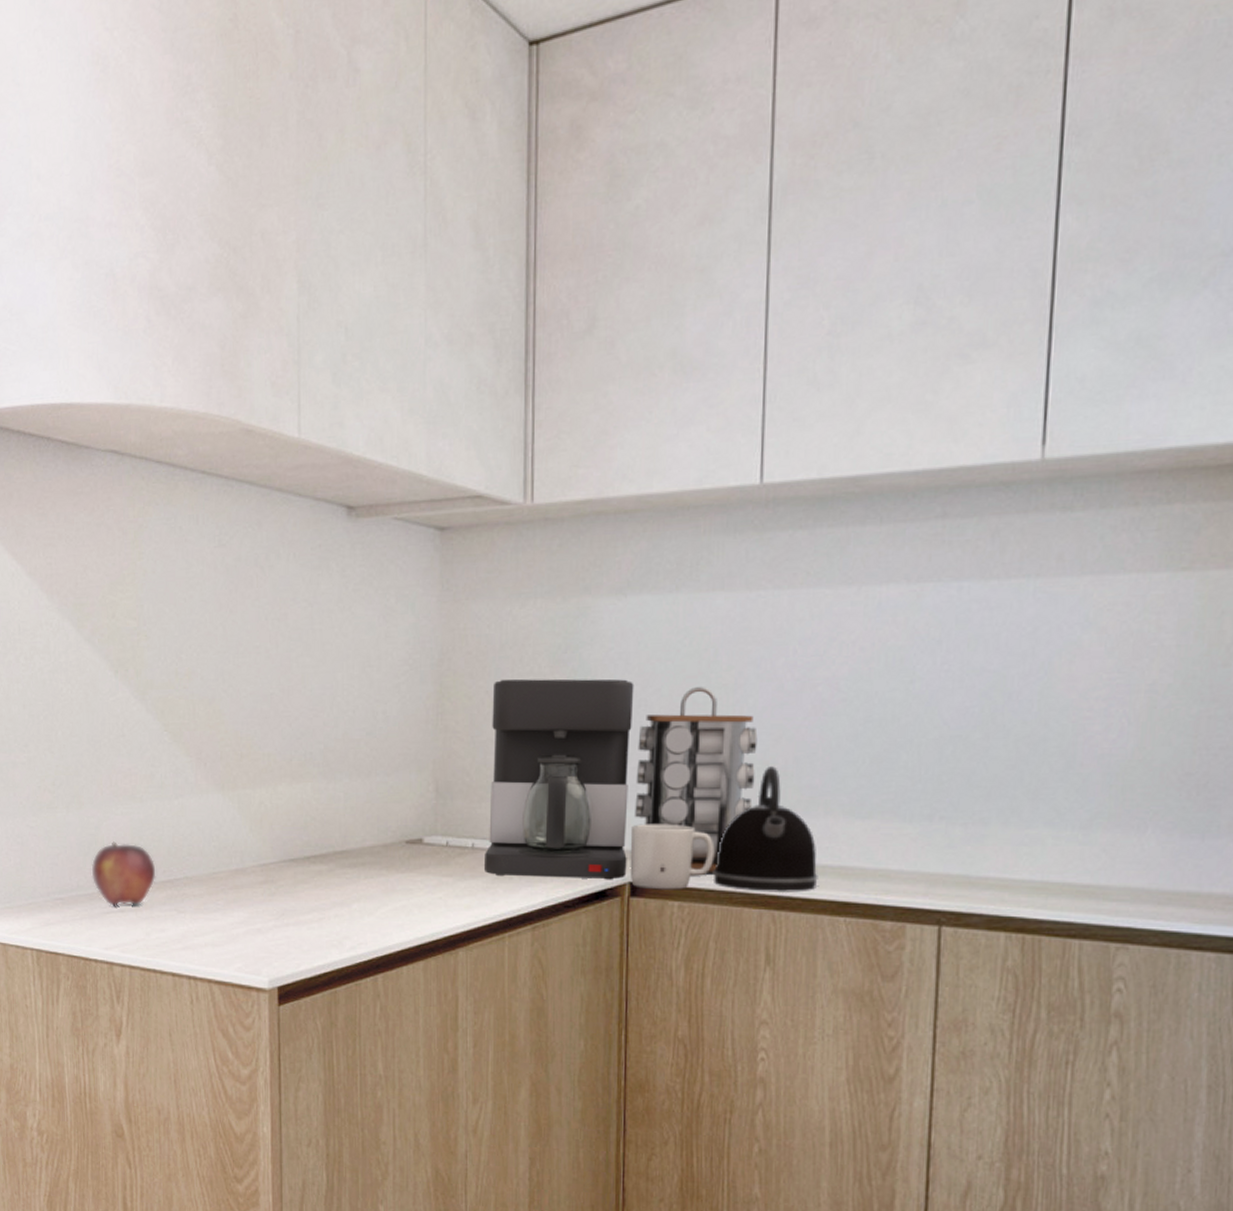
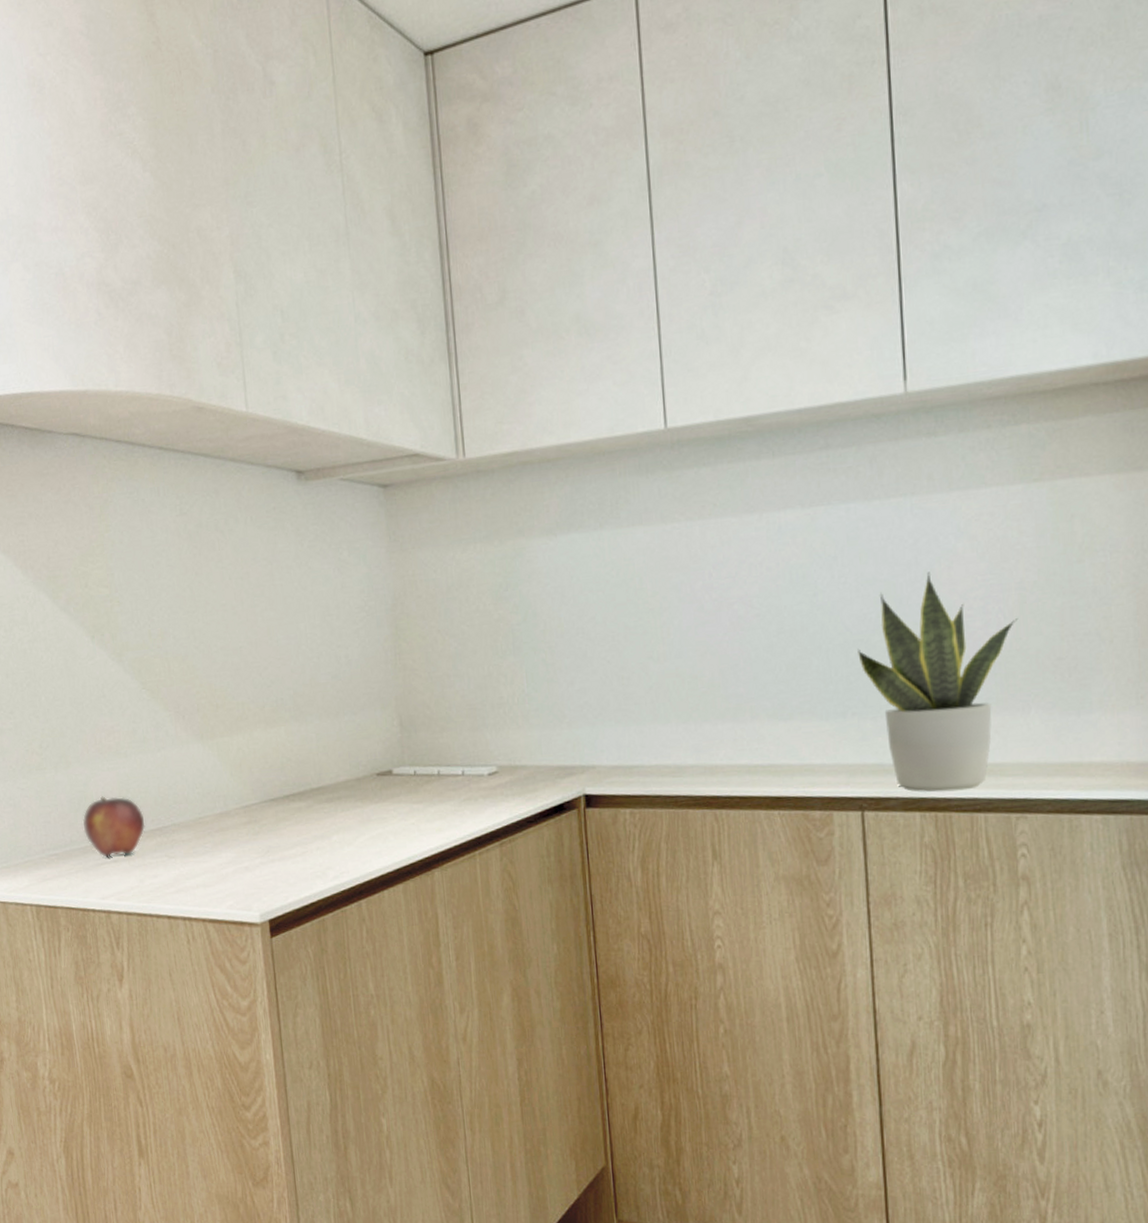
coffee maker: present [485,679,634,880] -> none [444,610,581,800]
mug: present [630,824,715,890] -> none [580,738,658,800]
spice rack: present [633,687,758,875] -> none [579,612,687,782]
kettle: present [712,766,818,894] -> none [657,679,752,794]
potted plant: none [954,665,1145,913] -> present [857,571,1019,793]

